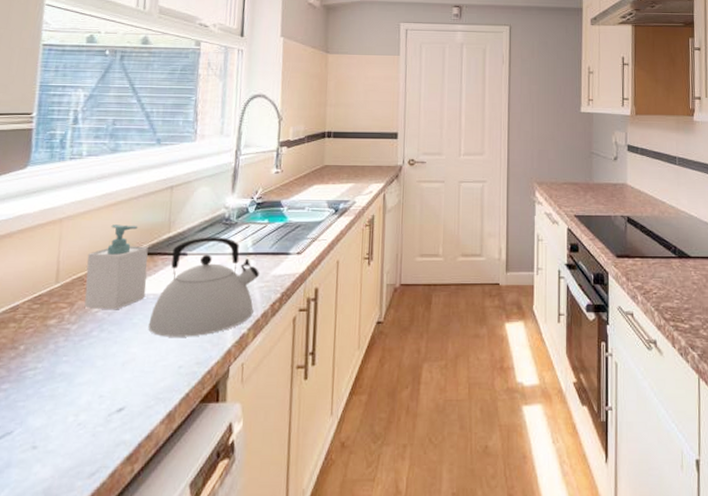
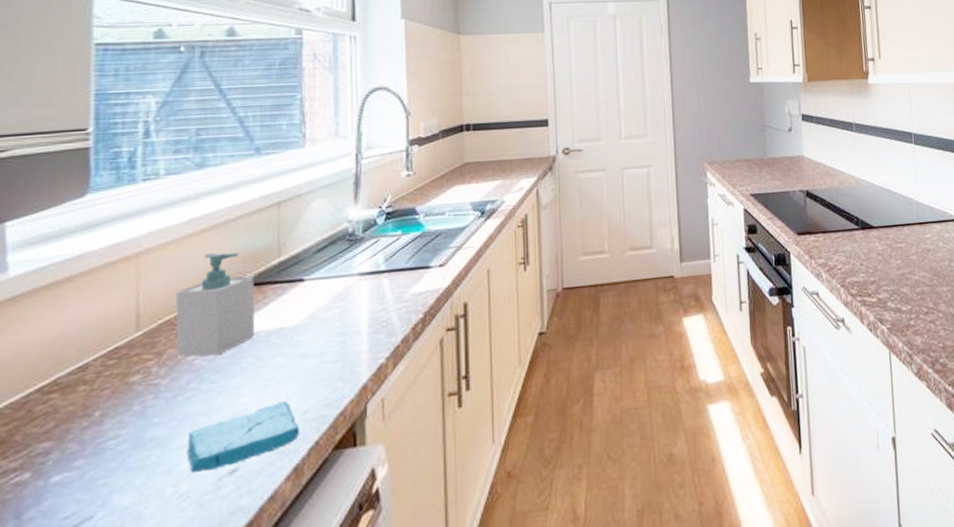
sponge: none [86,356,174,406] -> present [187,401,299,472]
kettle: present [148,237,259,337] -> none [261,255,395,380]

